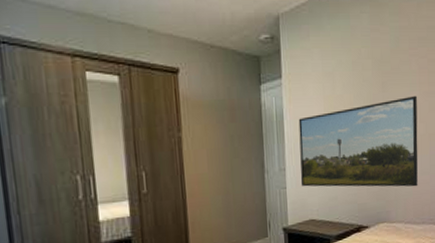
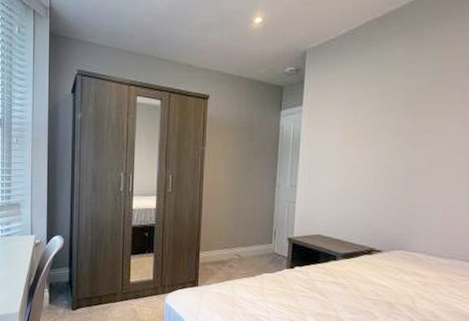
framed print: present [298,95,418,187] -> none [311,127,457,220]

